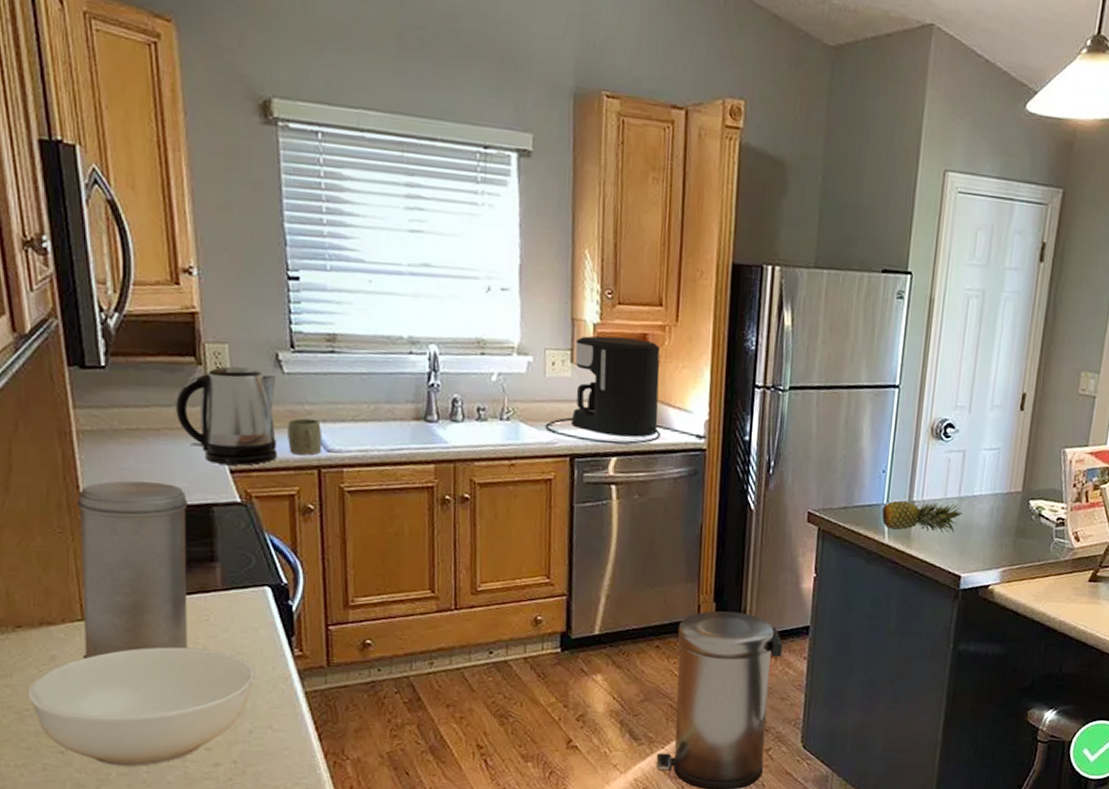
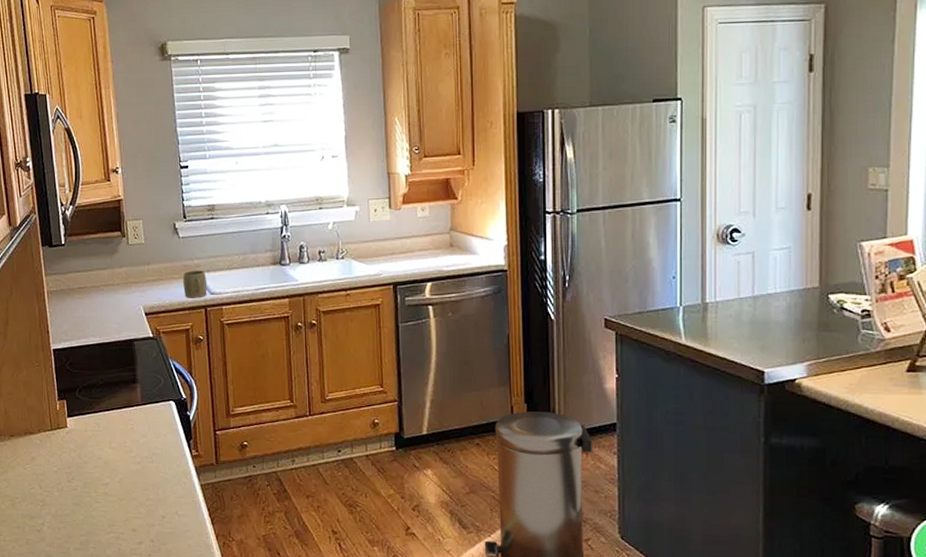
bowl: present [27,647,255,766] -> none [17,449,165,543]
canister: present [77,481,189,660] -> none [47,326,120,460]
kettle: present [176,366,278,466] -> none [109,236,177,310]
coffee maker: present [545,335,709,445] -> none [372,183,509,272]
fruit: present [882,500,963,534] -> none [676,302,759,332]

